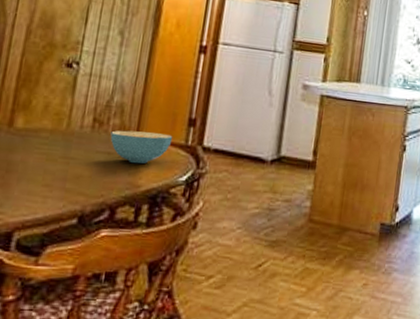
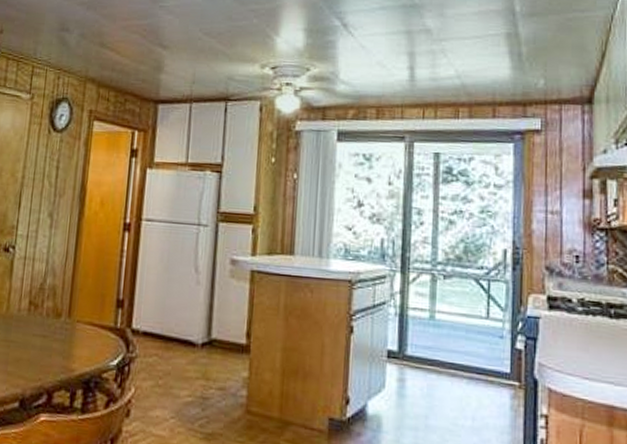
cereal bowl: present [110,130,173,164] -> none [45,313,103,347]

